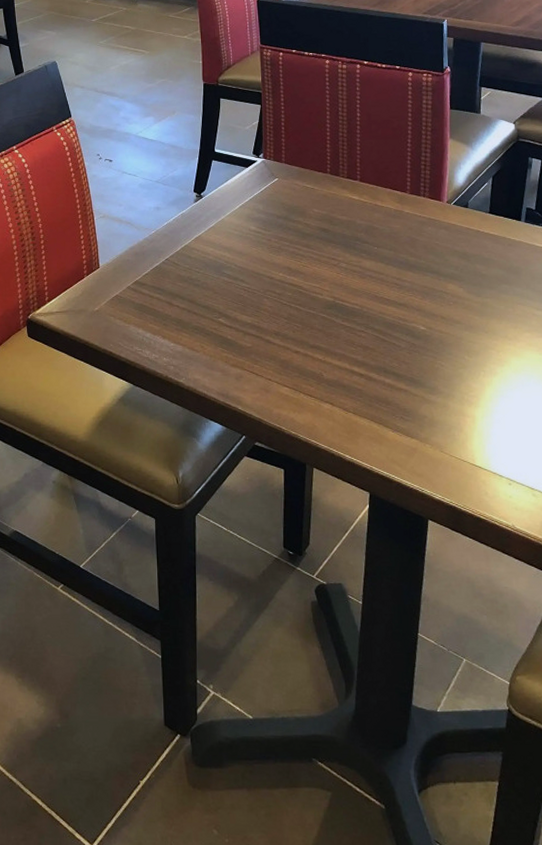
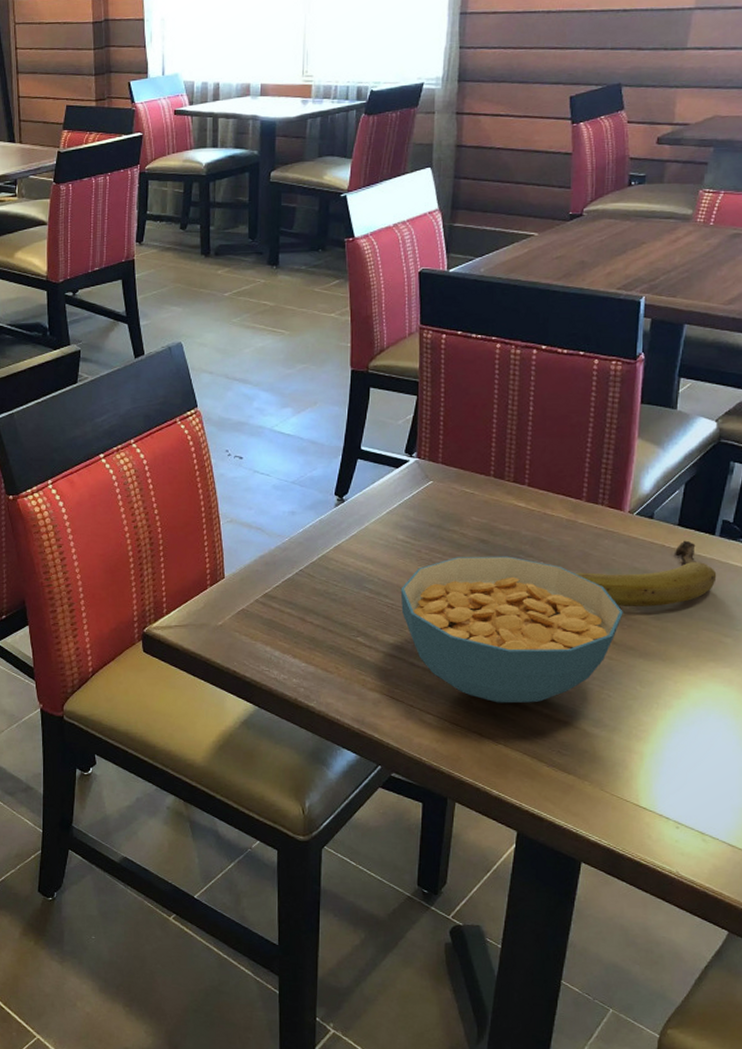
cereal bowl: none [255,243,449,375] -> present [400,556,623,704]
fruit: none [405,226,526,285] -> present [575,540,717,607]

